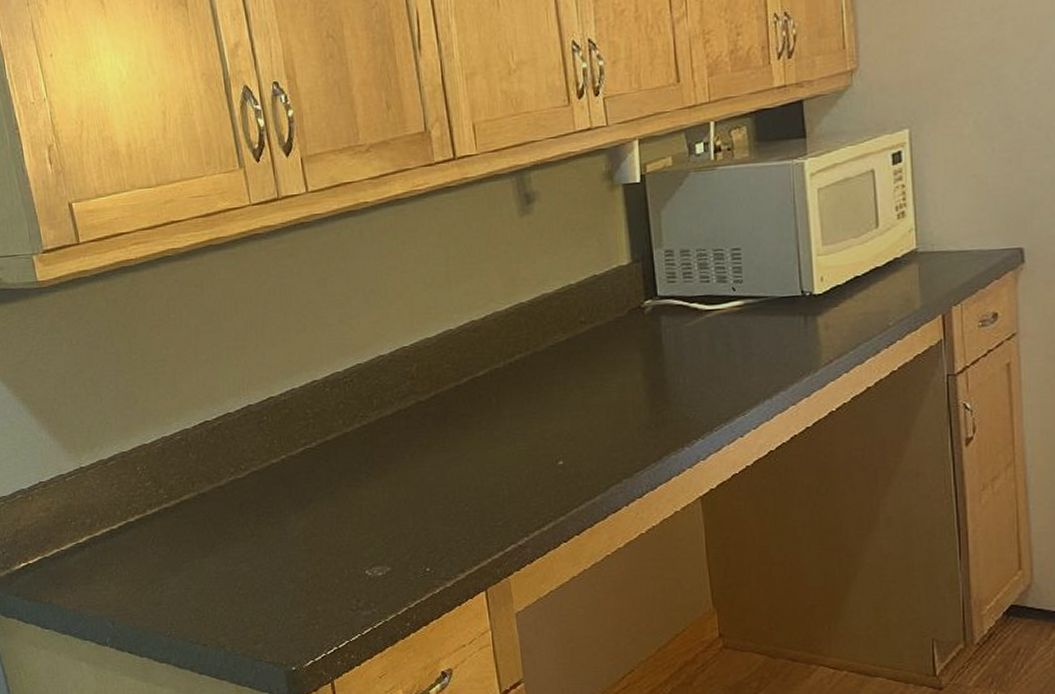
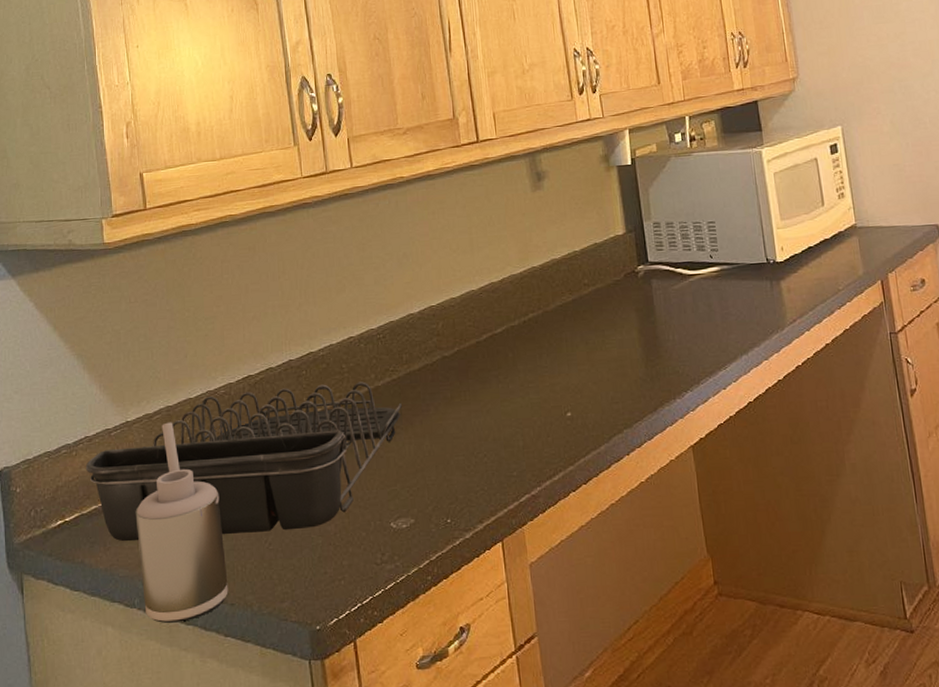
dish rack: none [43,428,374,584] -> present [85,381,402,542]
soap dispenser: none [98,468,200,660] -> present [135,422,229,623]

